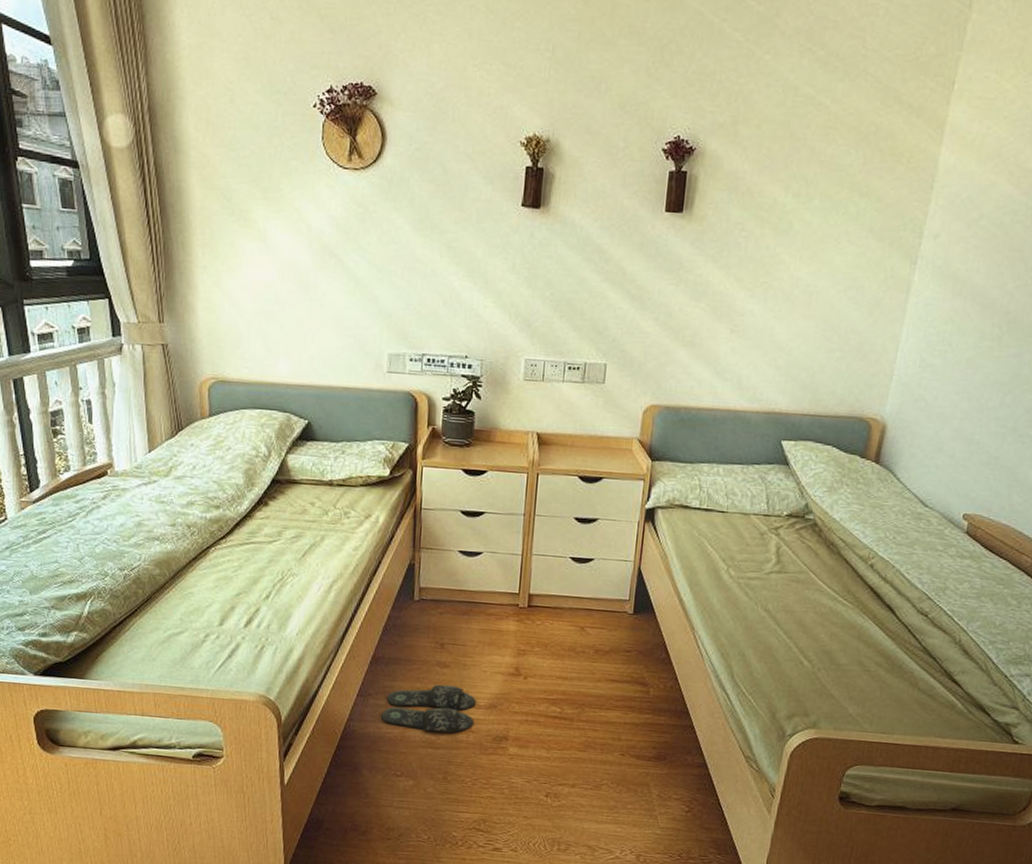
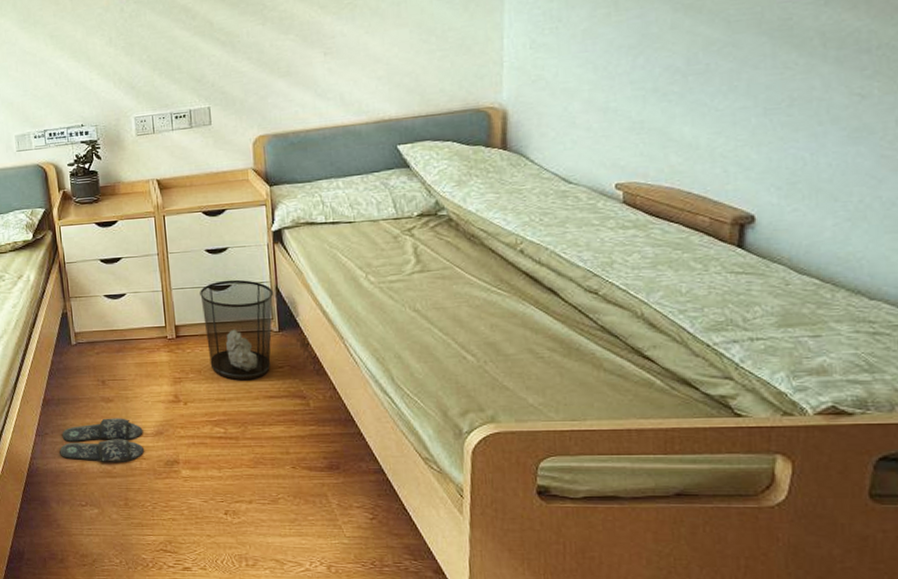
waste bin: none [558,553,636,661] -> present [200,279,274,380]

